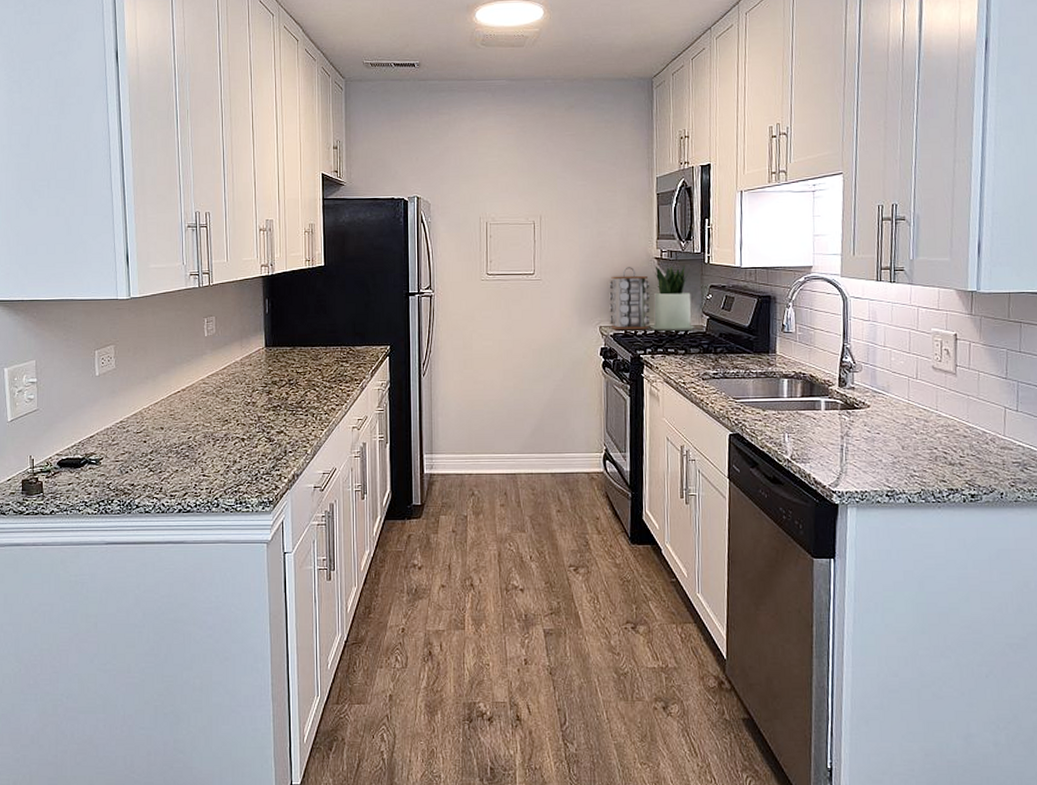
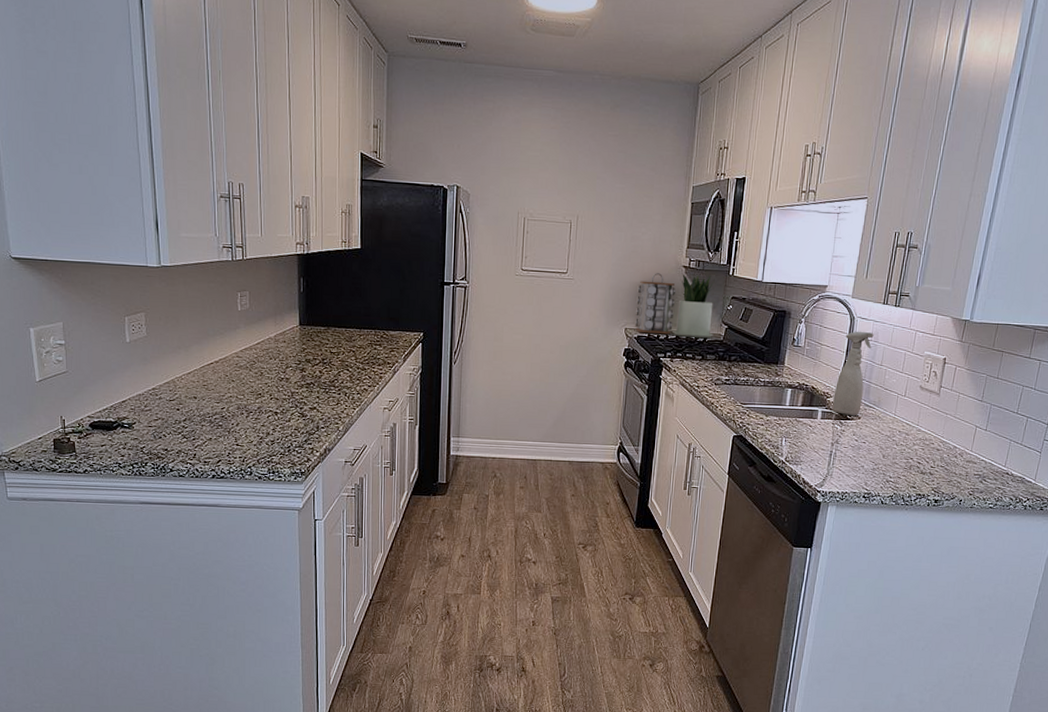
spray bottle: none [835,311,871,405] -> present [831,331,874,416]

